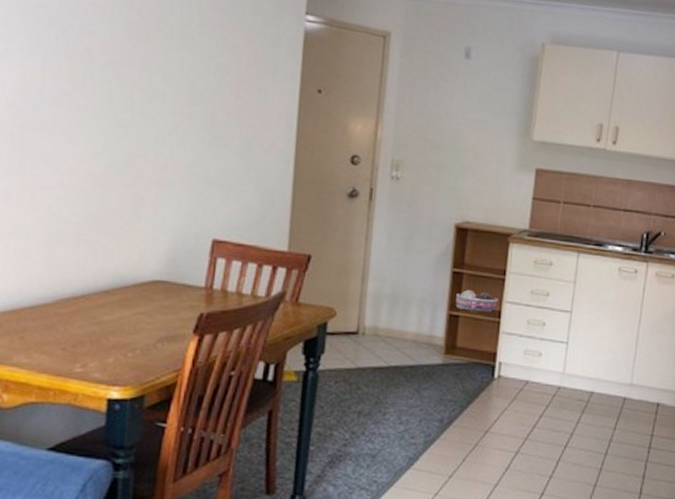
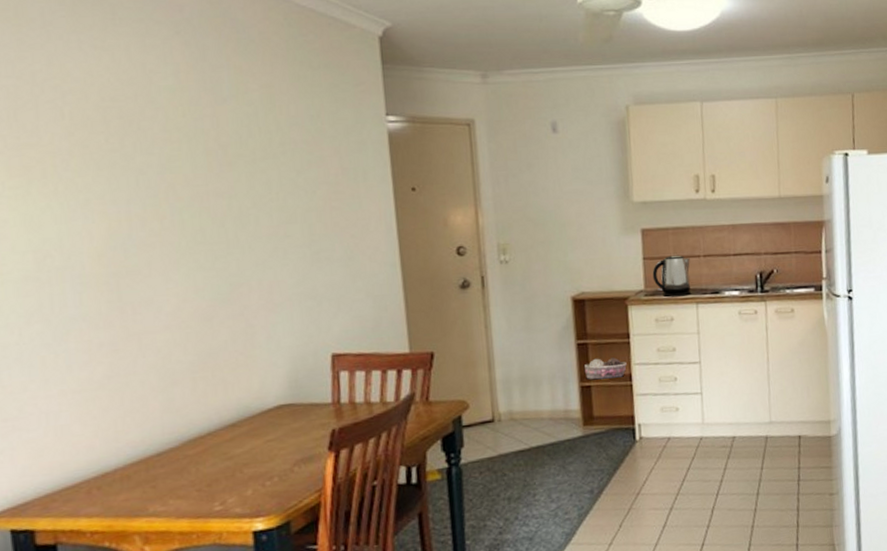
kettle: none [539,199,579,243] -> present [652,255,691,298]

